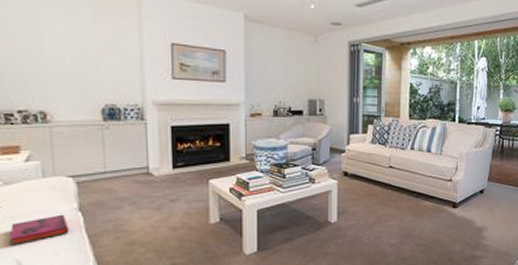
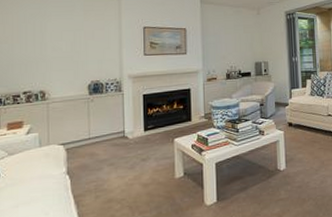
hardback book: present [10,214,69,246] -> none [10,178,58,210]

